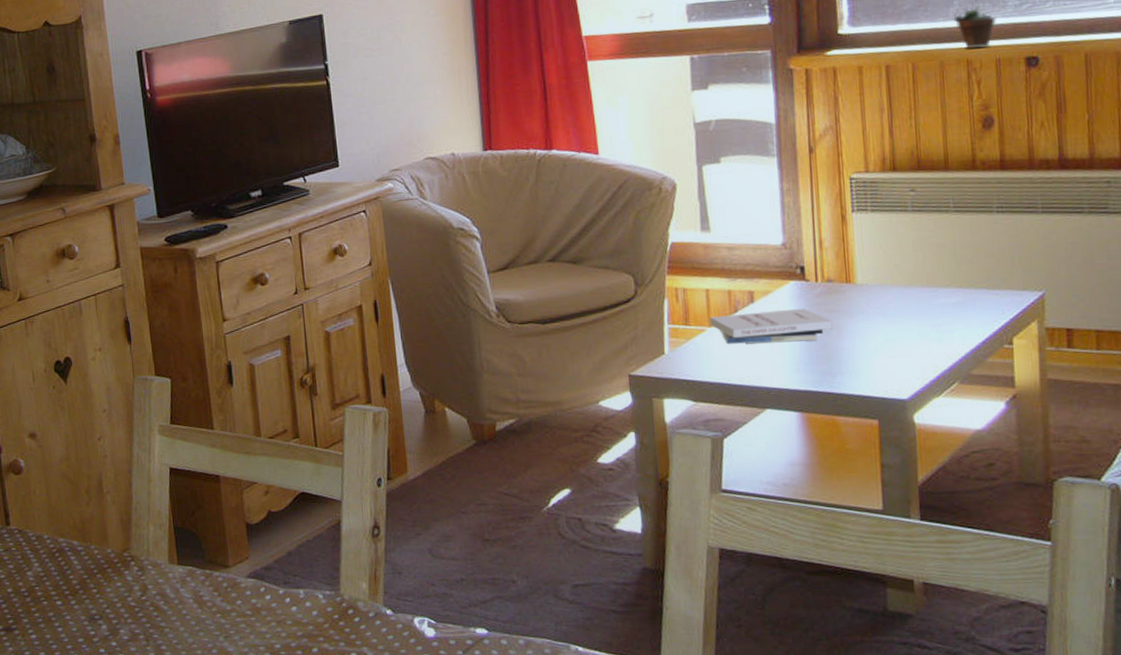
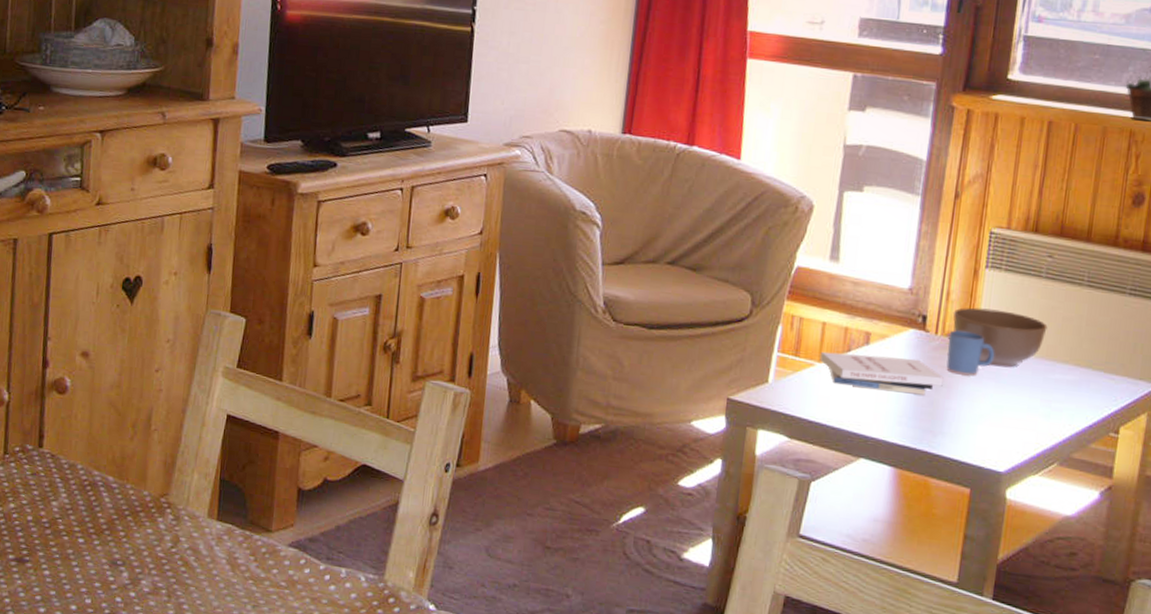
bowl: none [828,248,923,302] -> present [953,307,1048,368]
mug: none [828,273,878,316] -> present [946,330,995,376]

